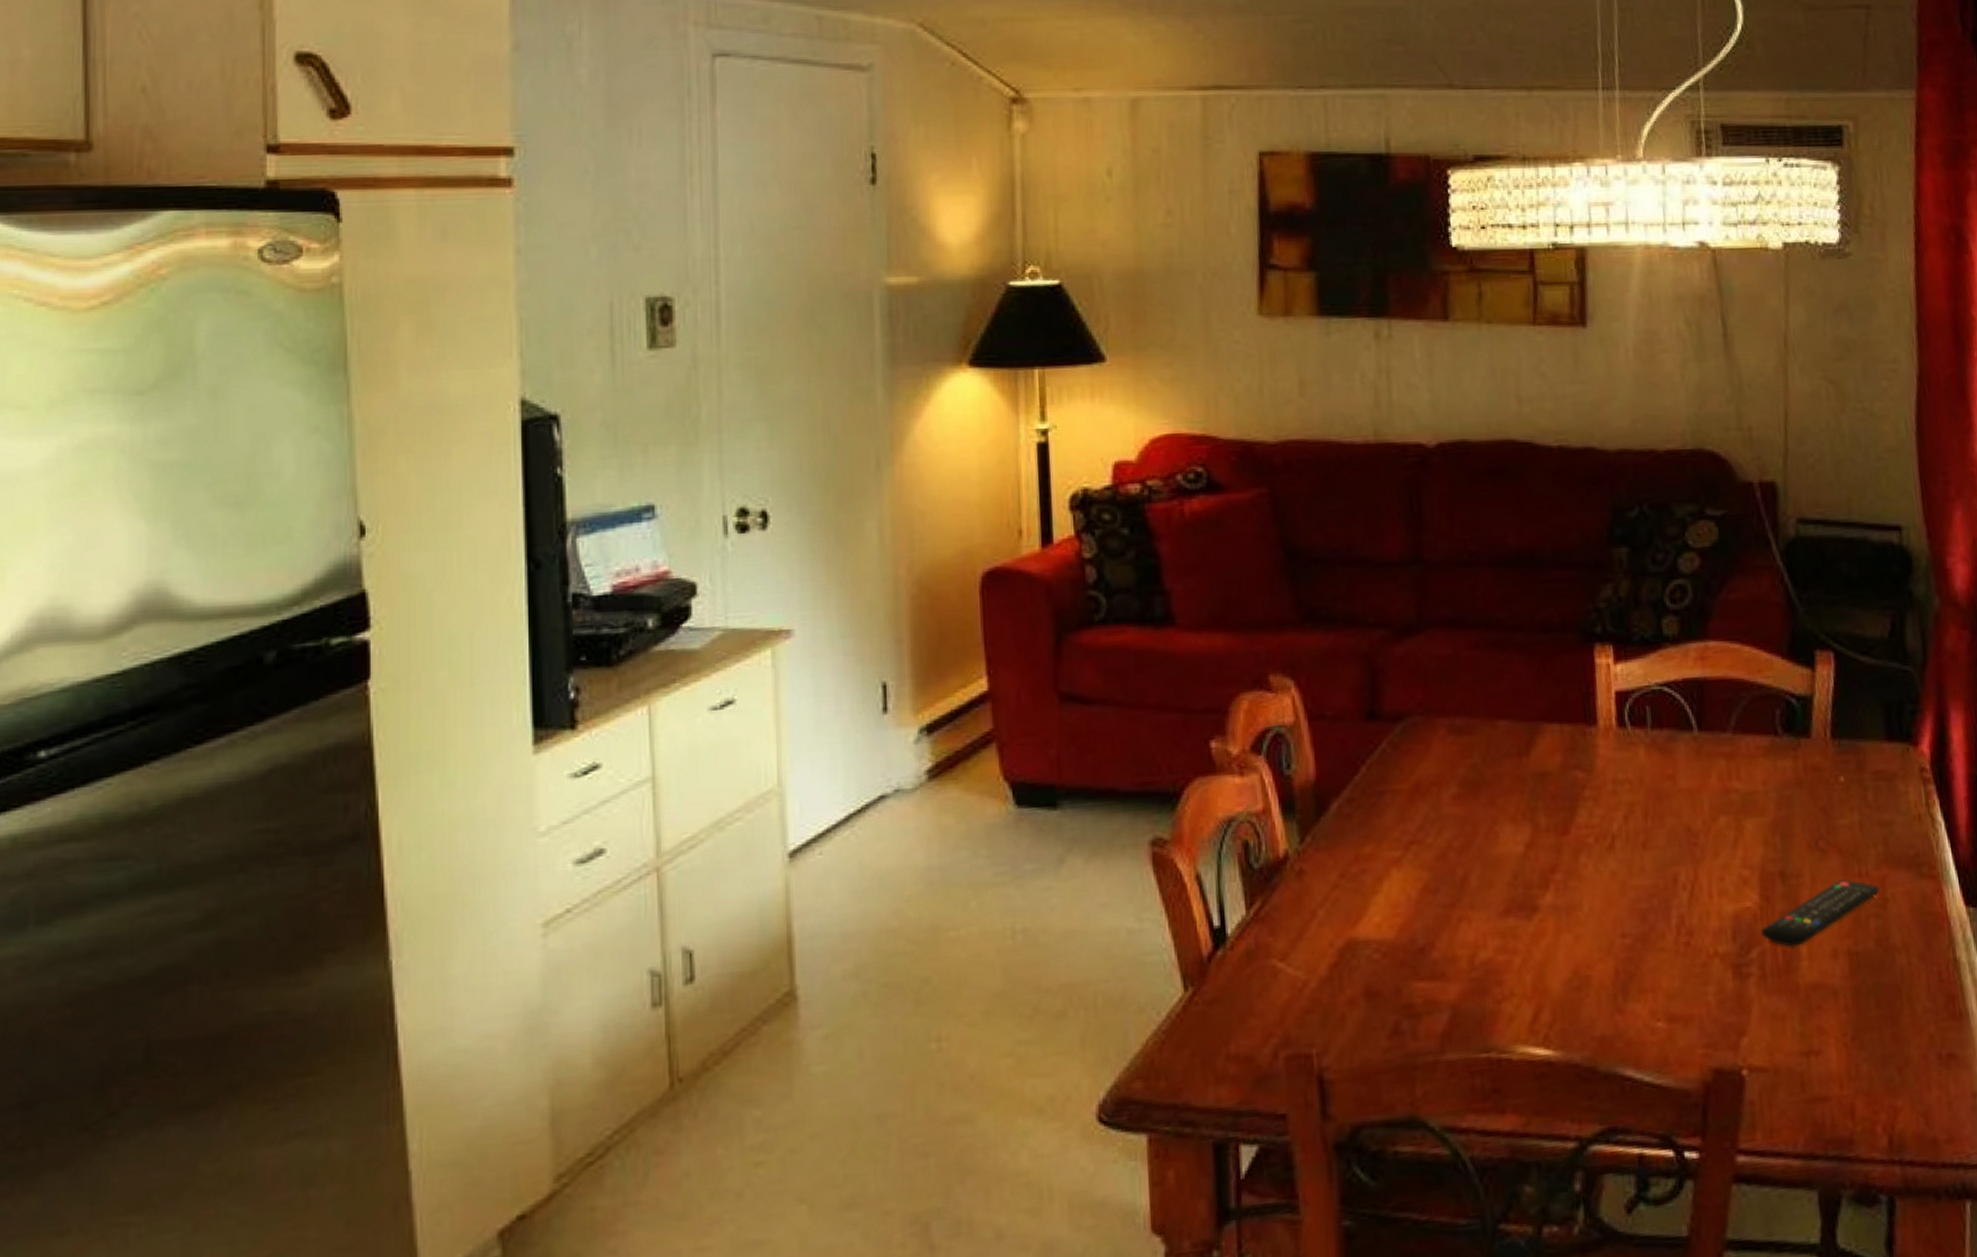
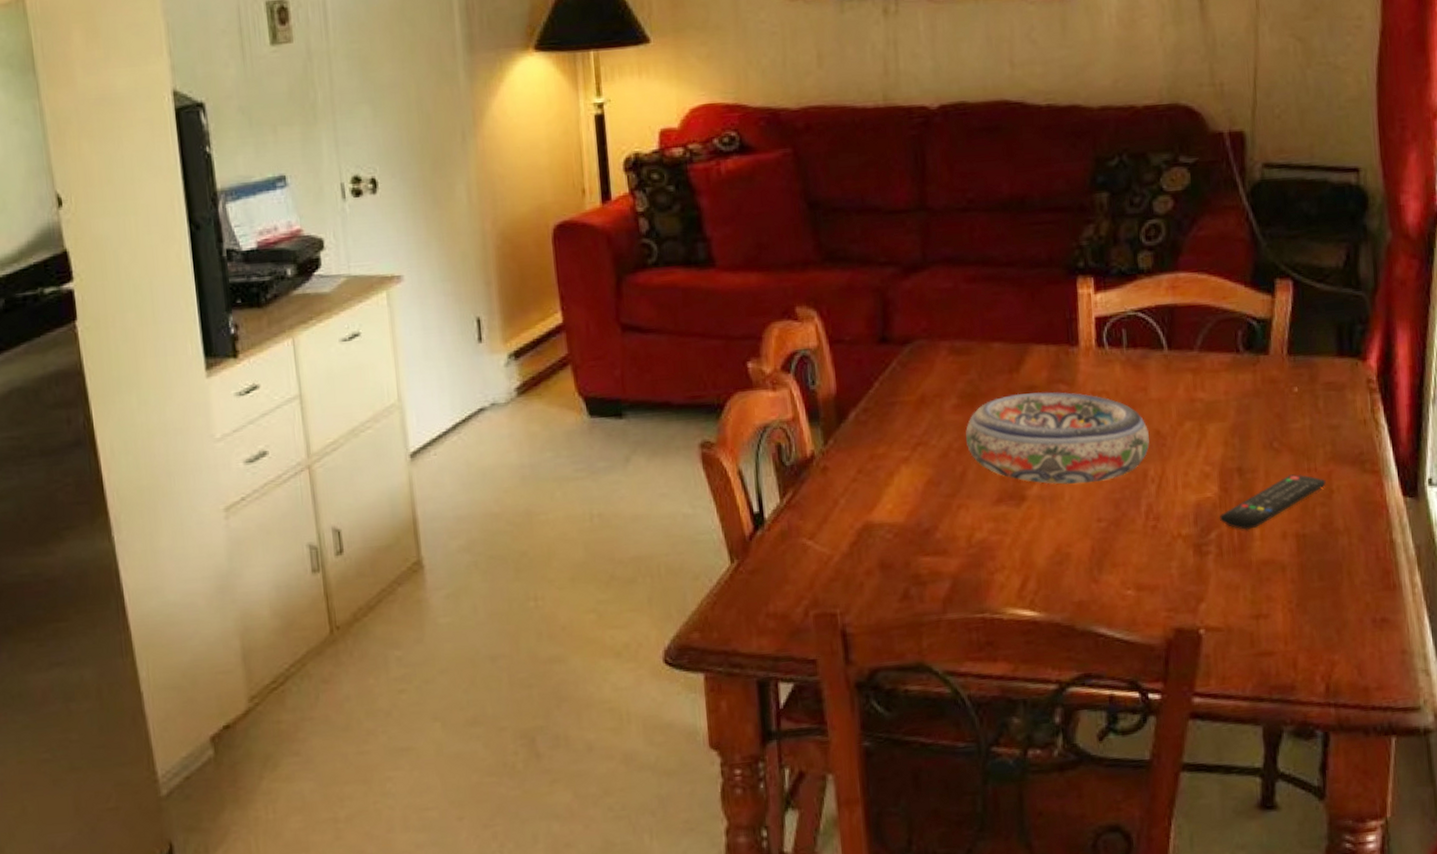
bowl: none [1467,780,1680,892] -> present [966,392,1150,485]

